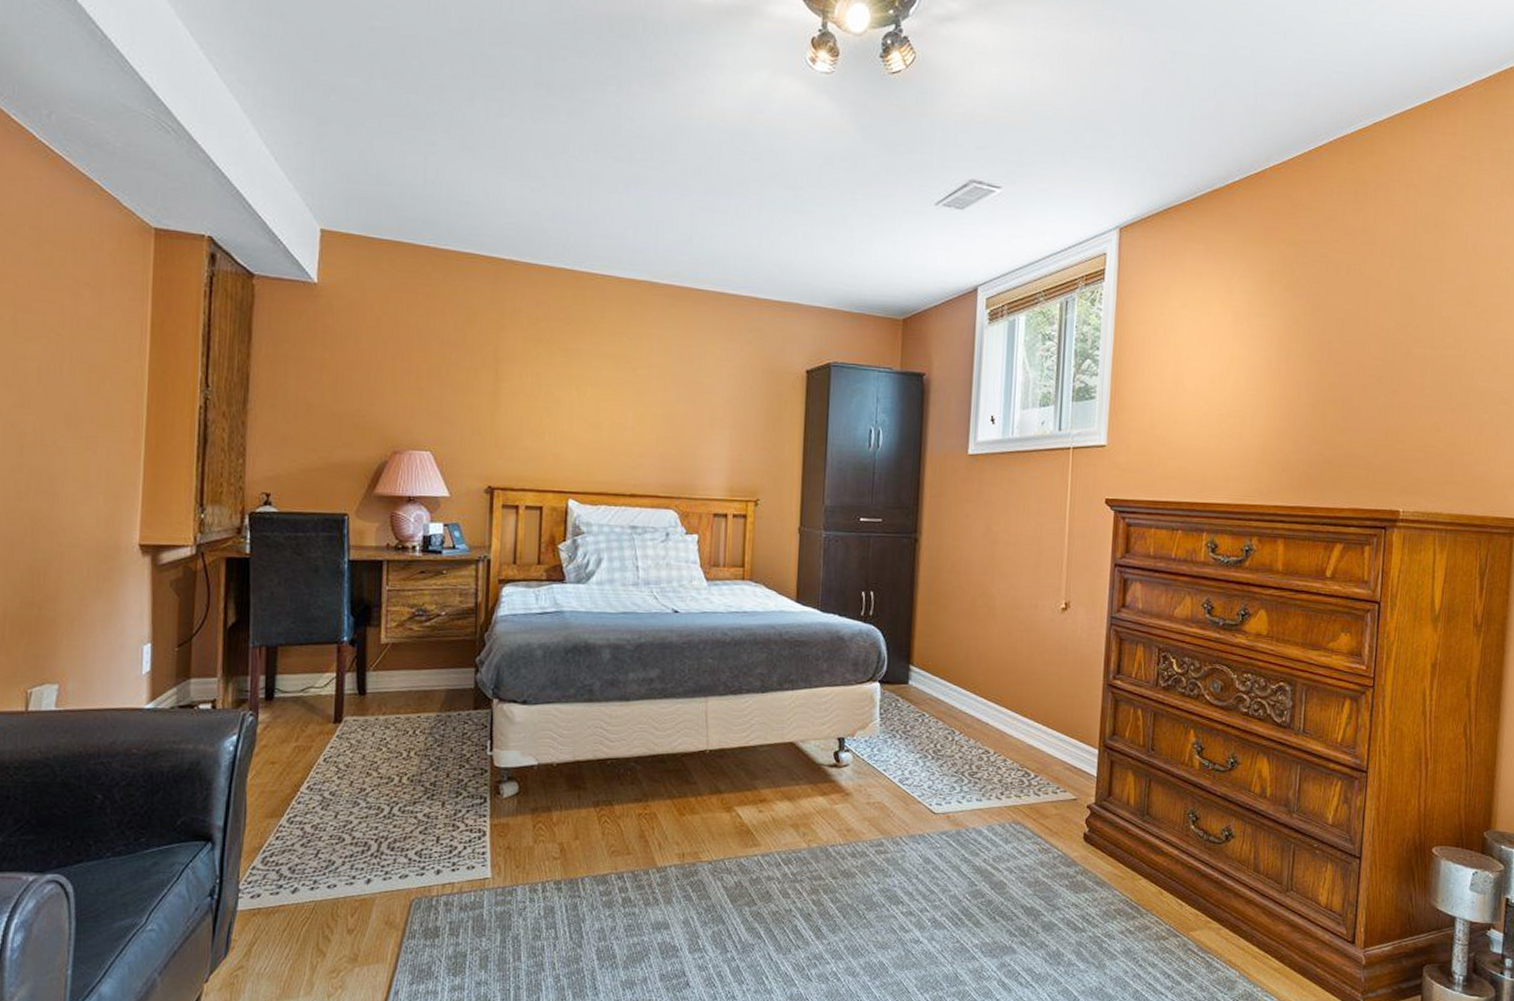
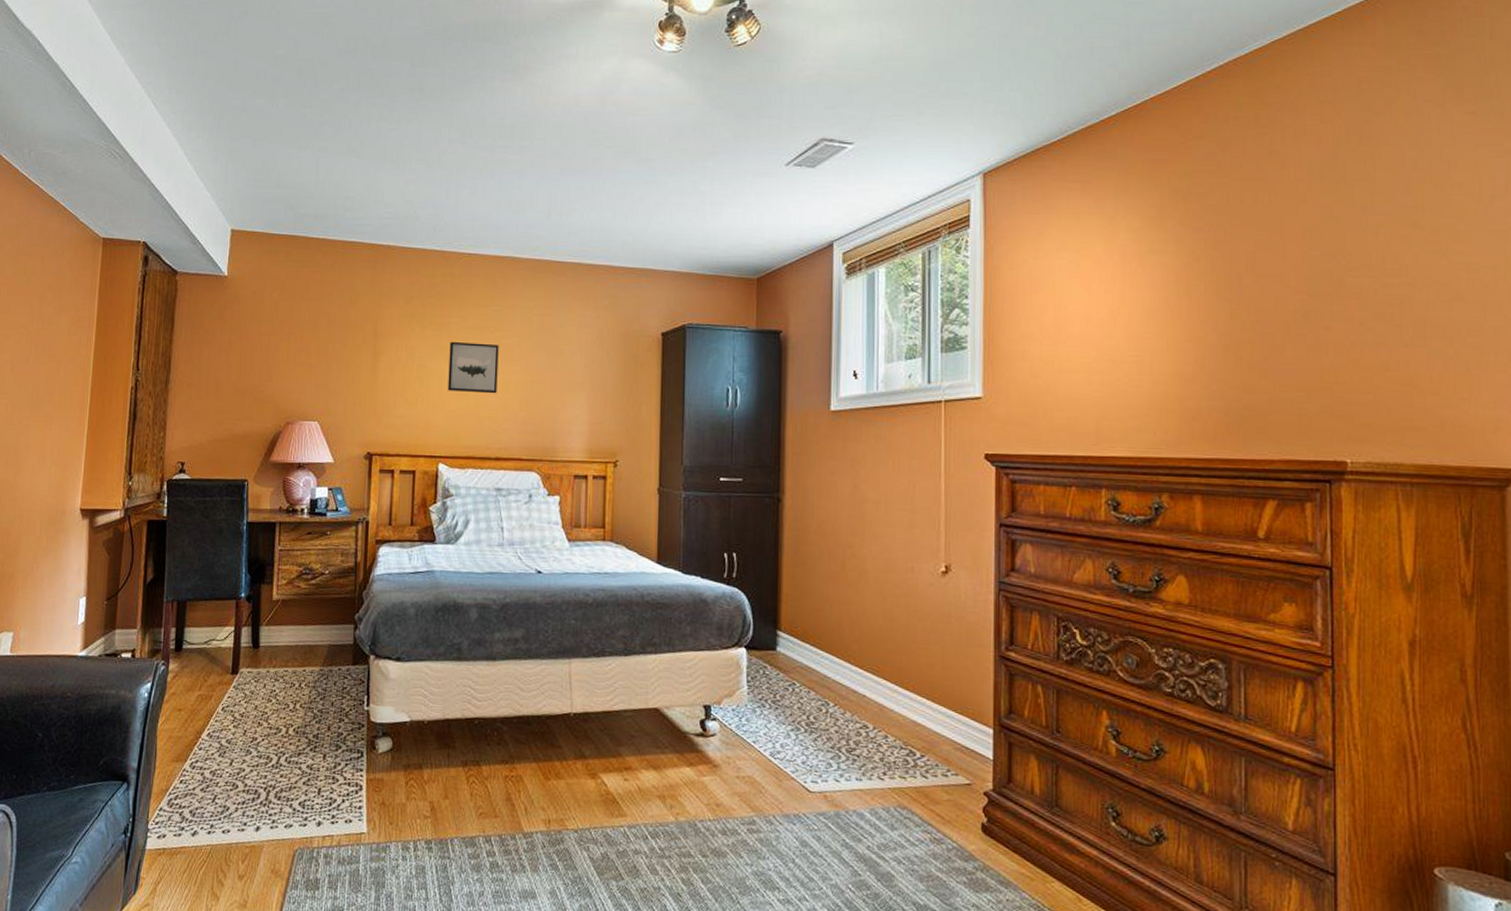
wall art: none [578,369,635,427] -> present [448,341,499,394]

